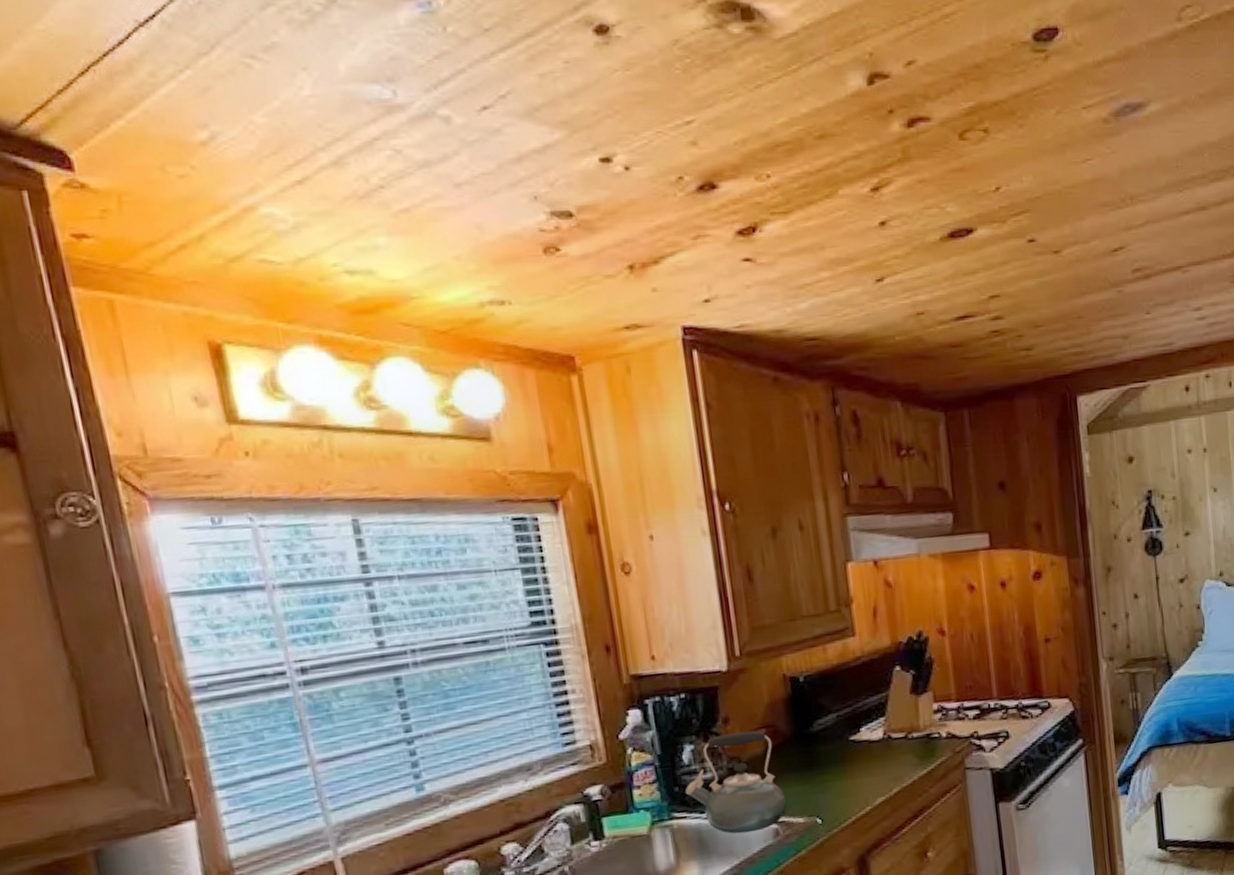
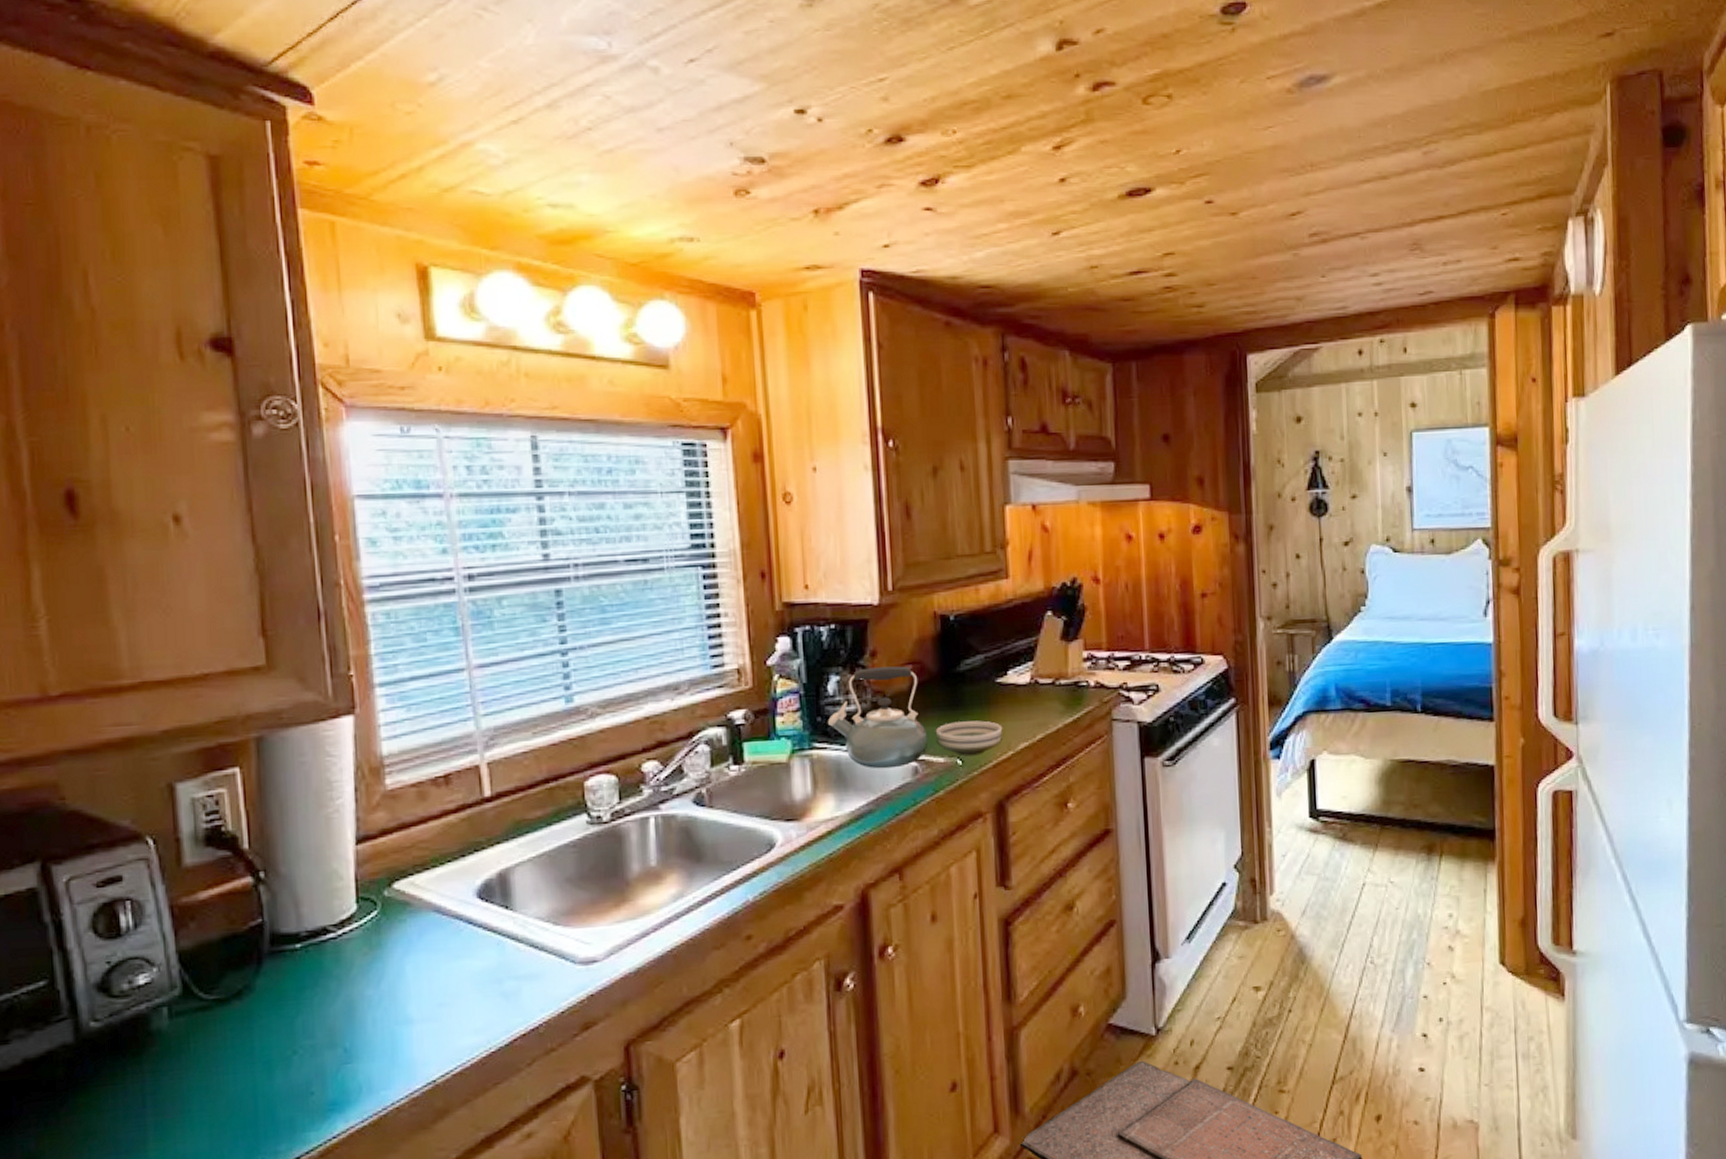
bowl: none [794,778,860,815] -> present [936,720,1003,757]

